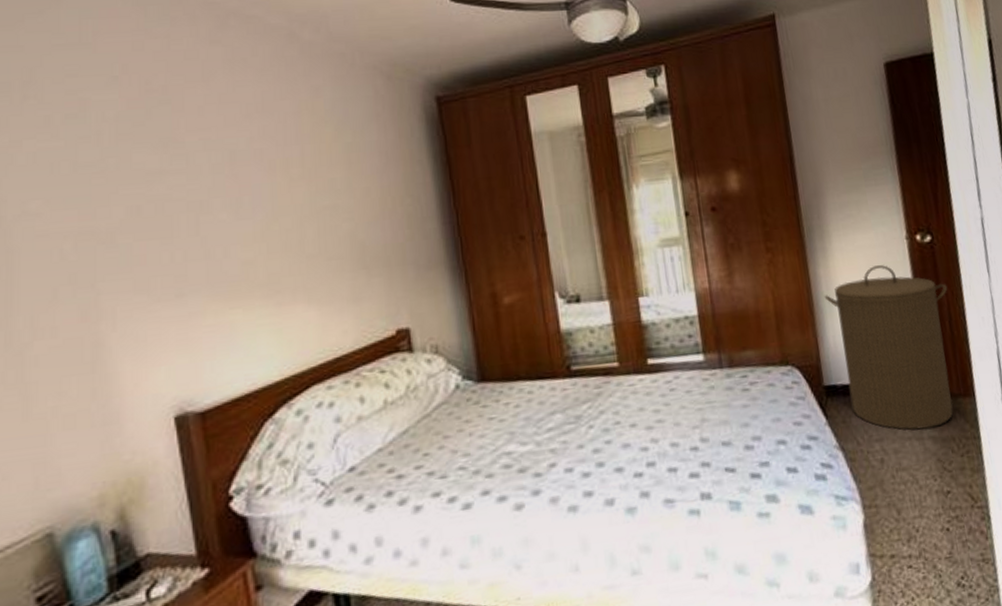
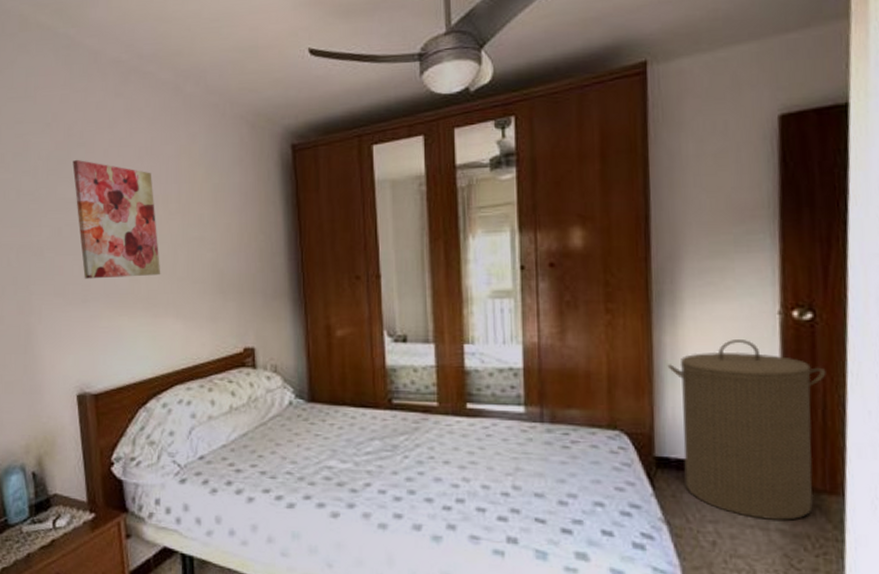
wall art: none [154,119,285,268] -> present [72,159,161,279]

